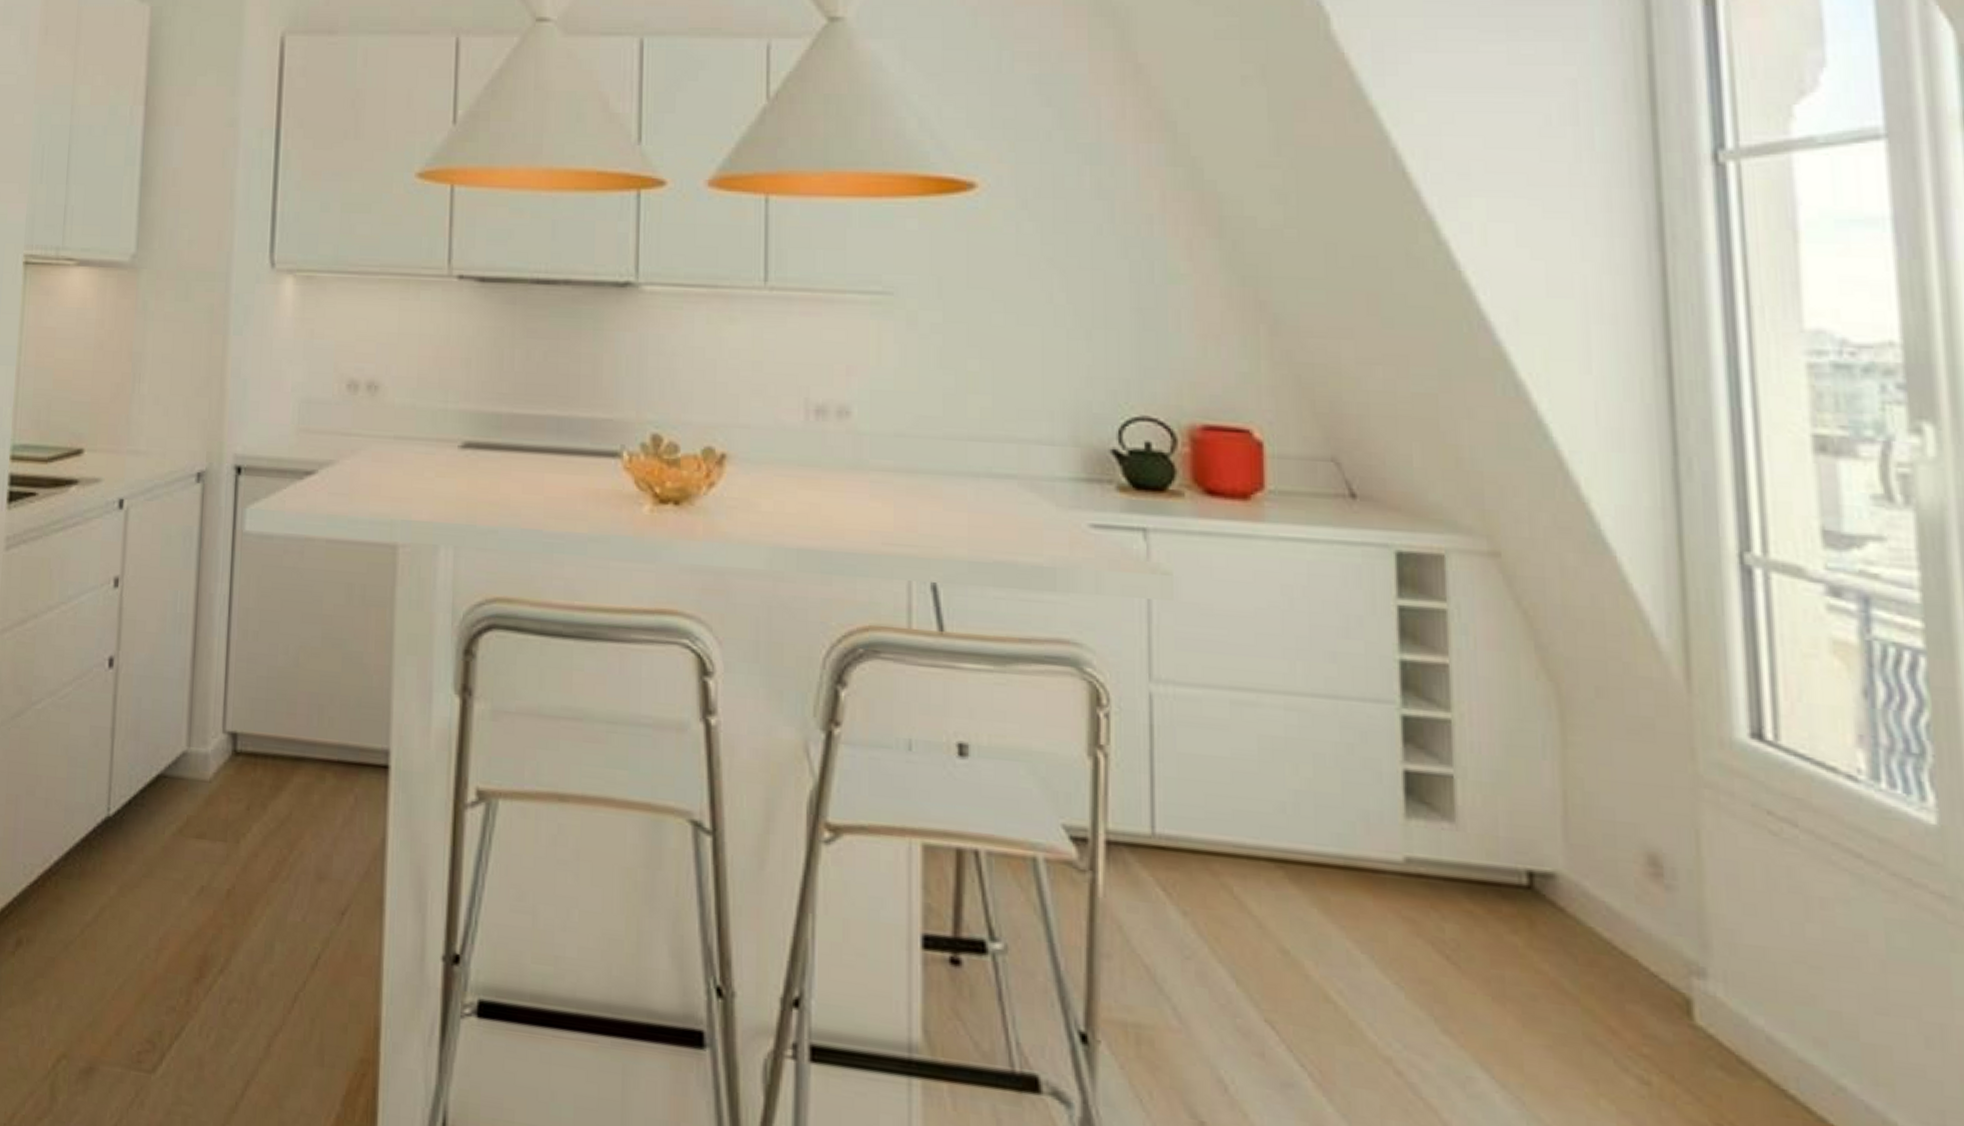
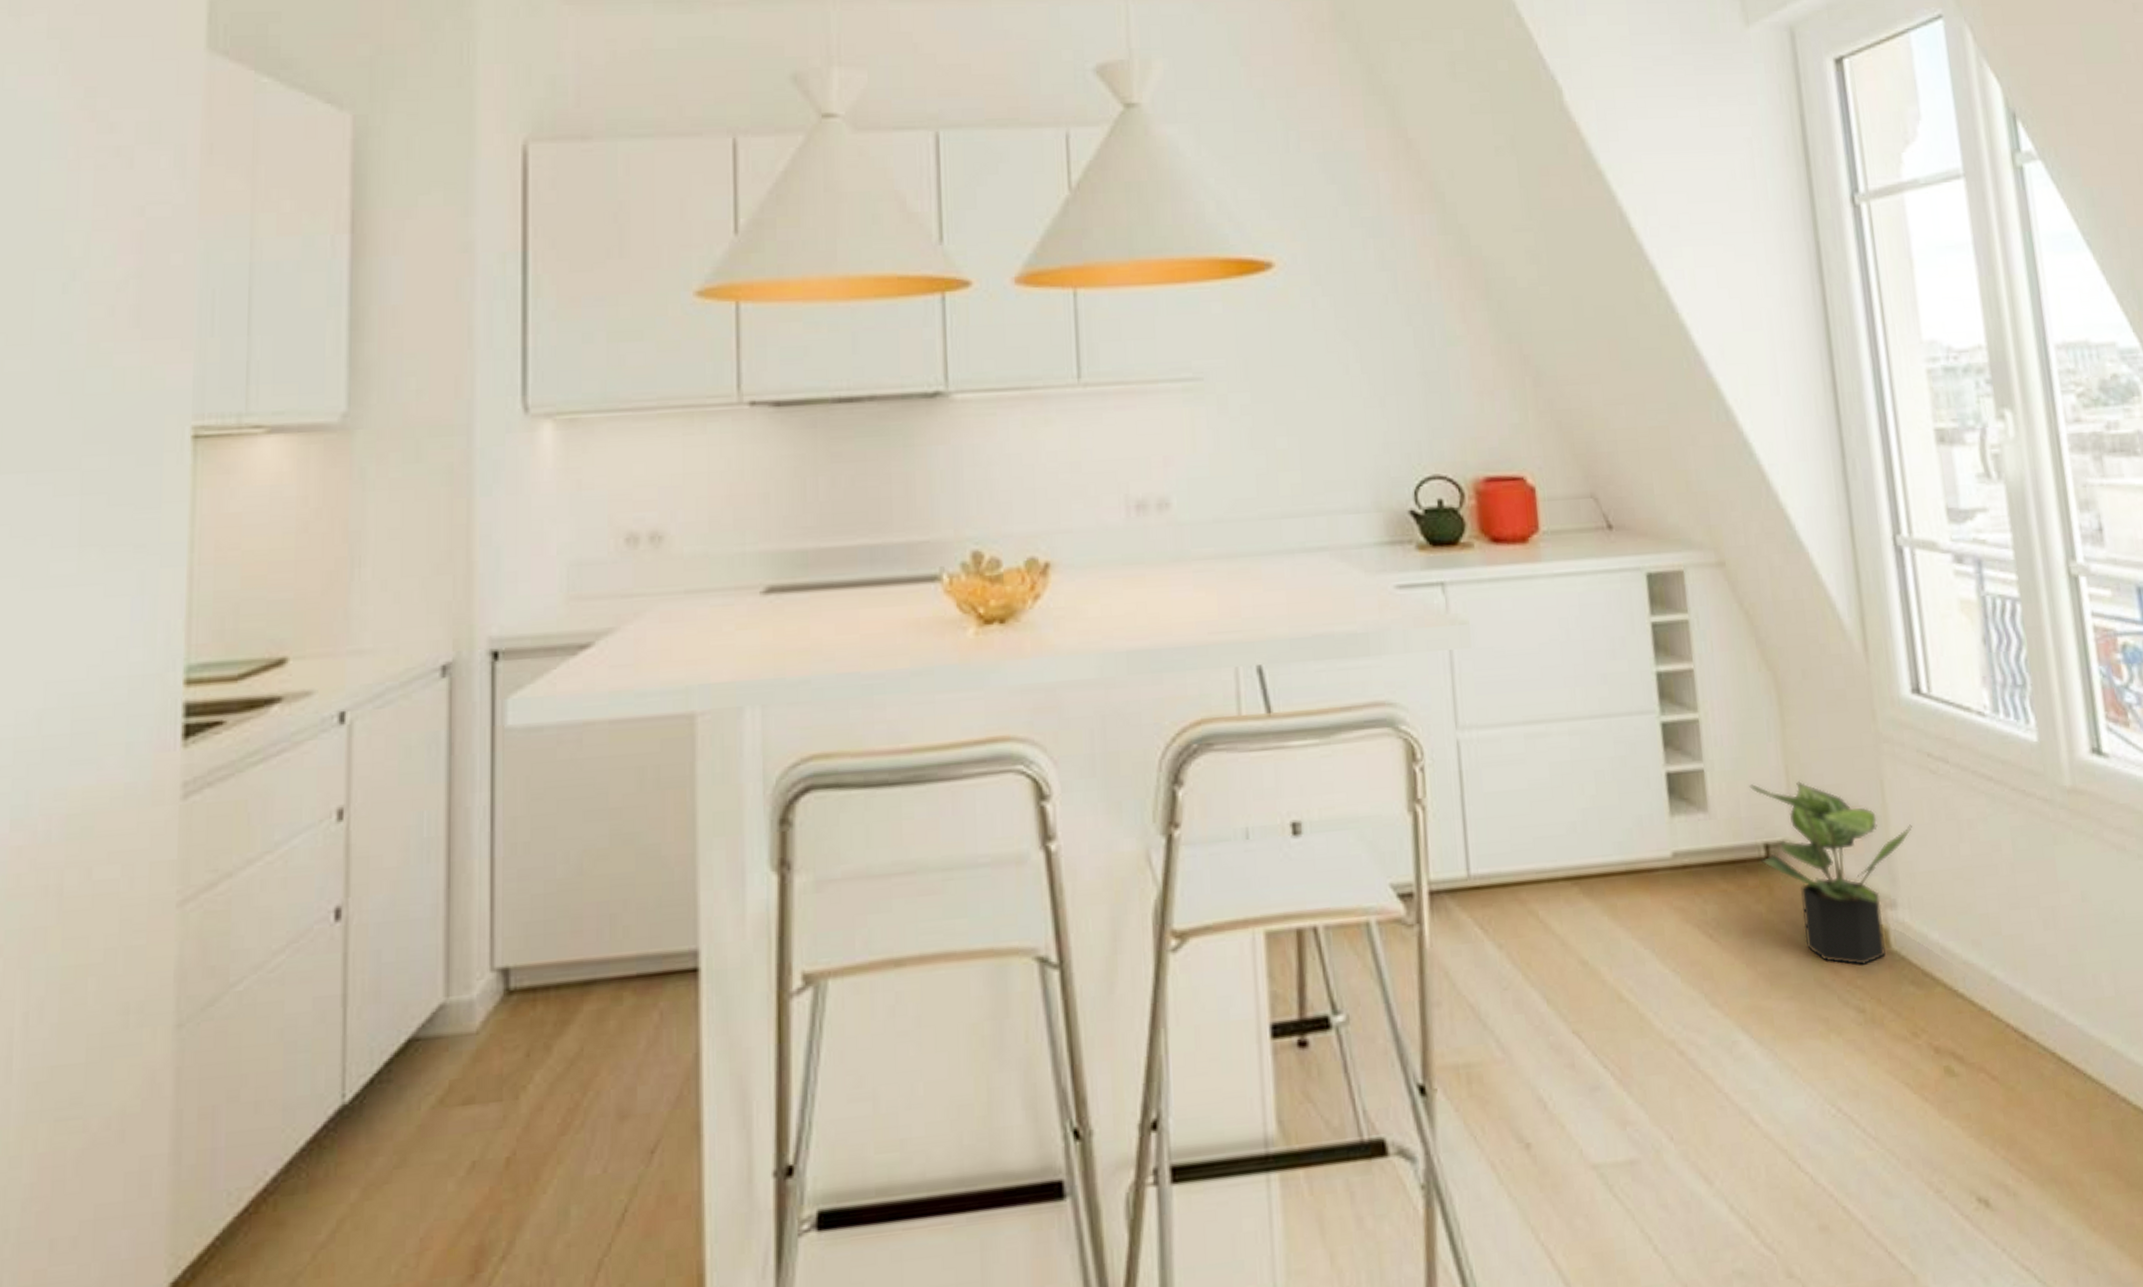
potted plant: none [1512,802,1737,1033] -> present [1749,781,1912,966]

